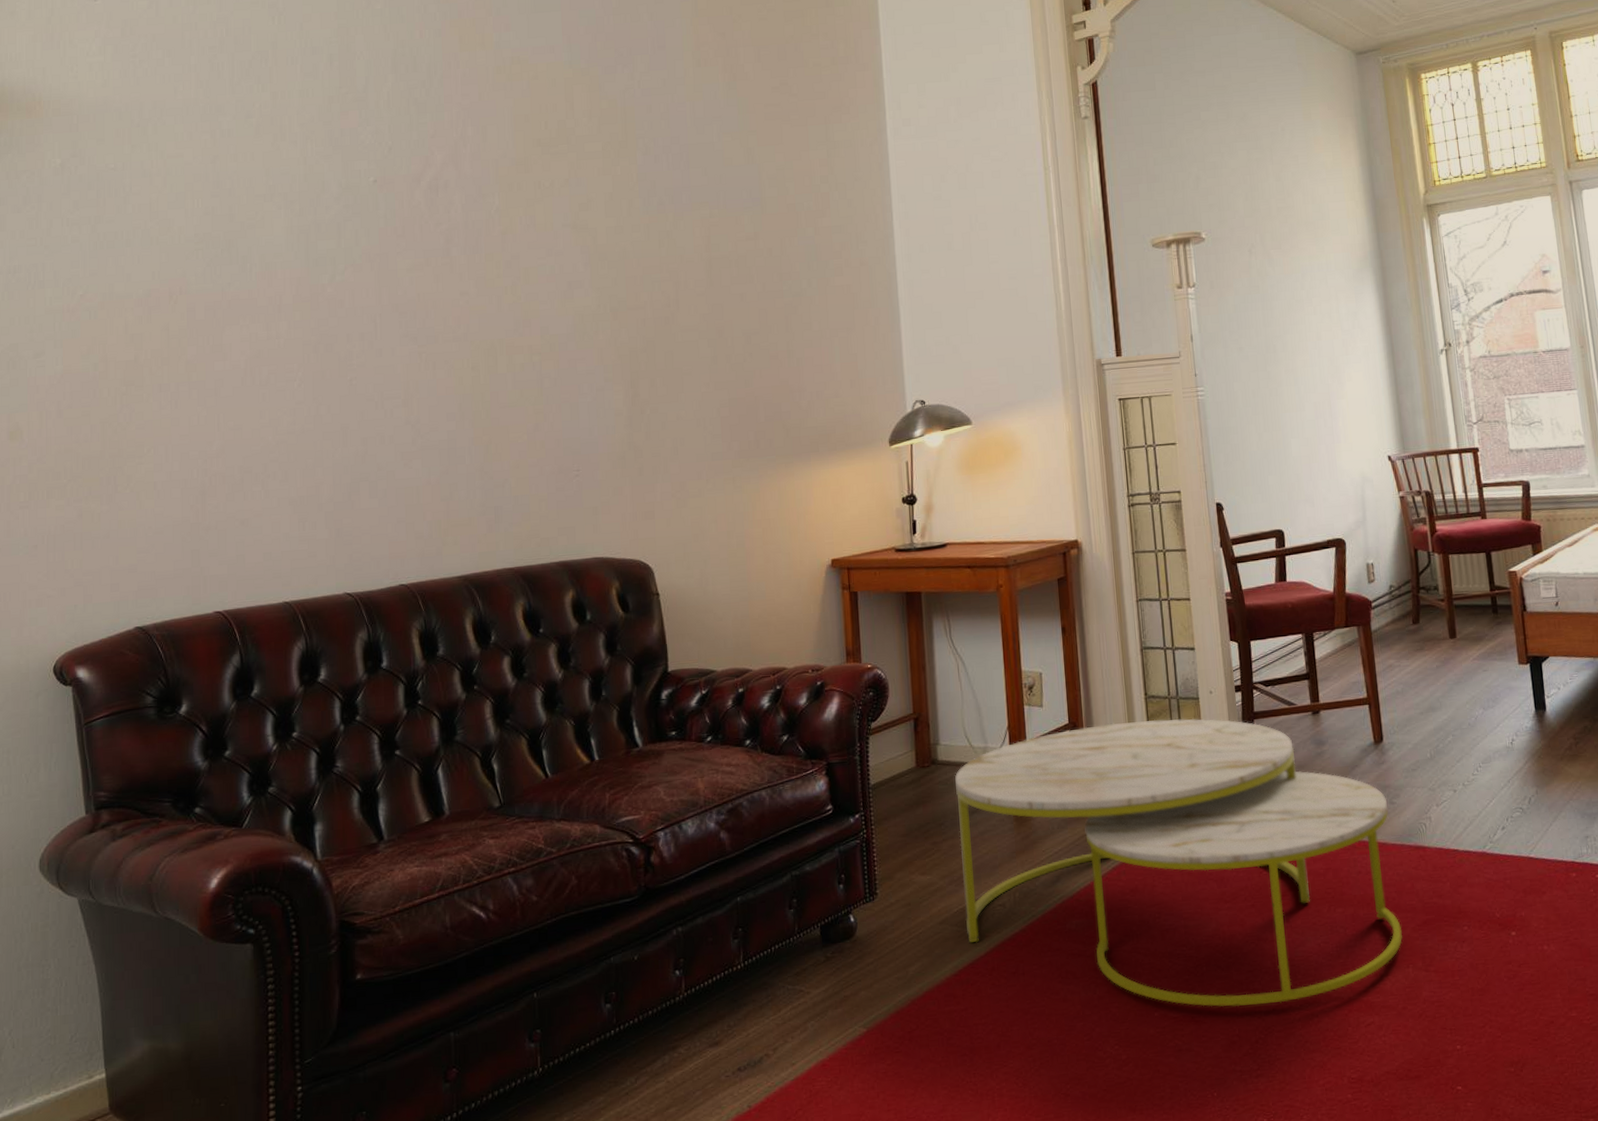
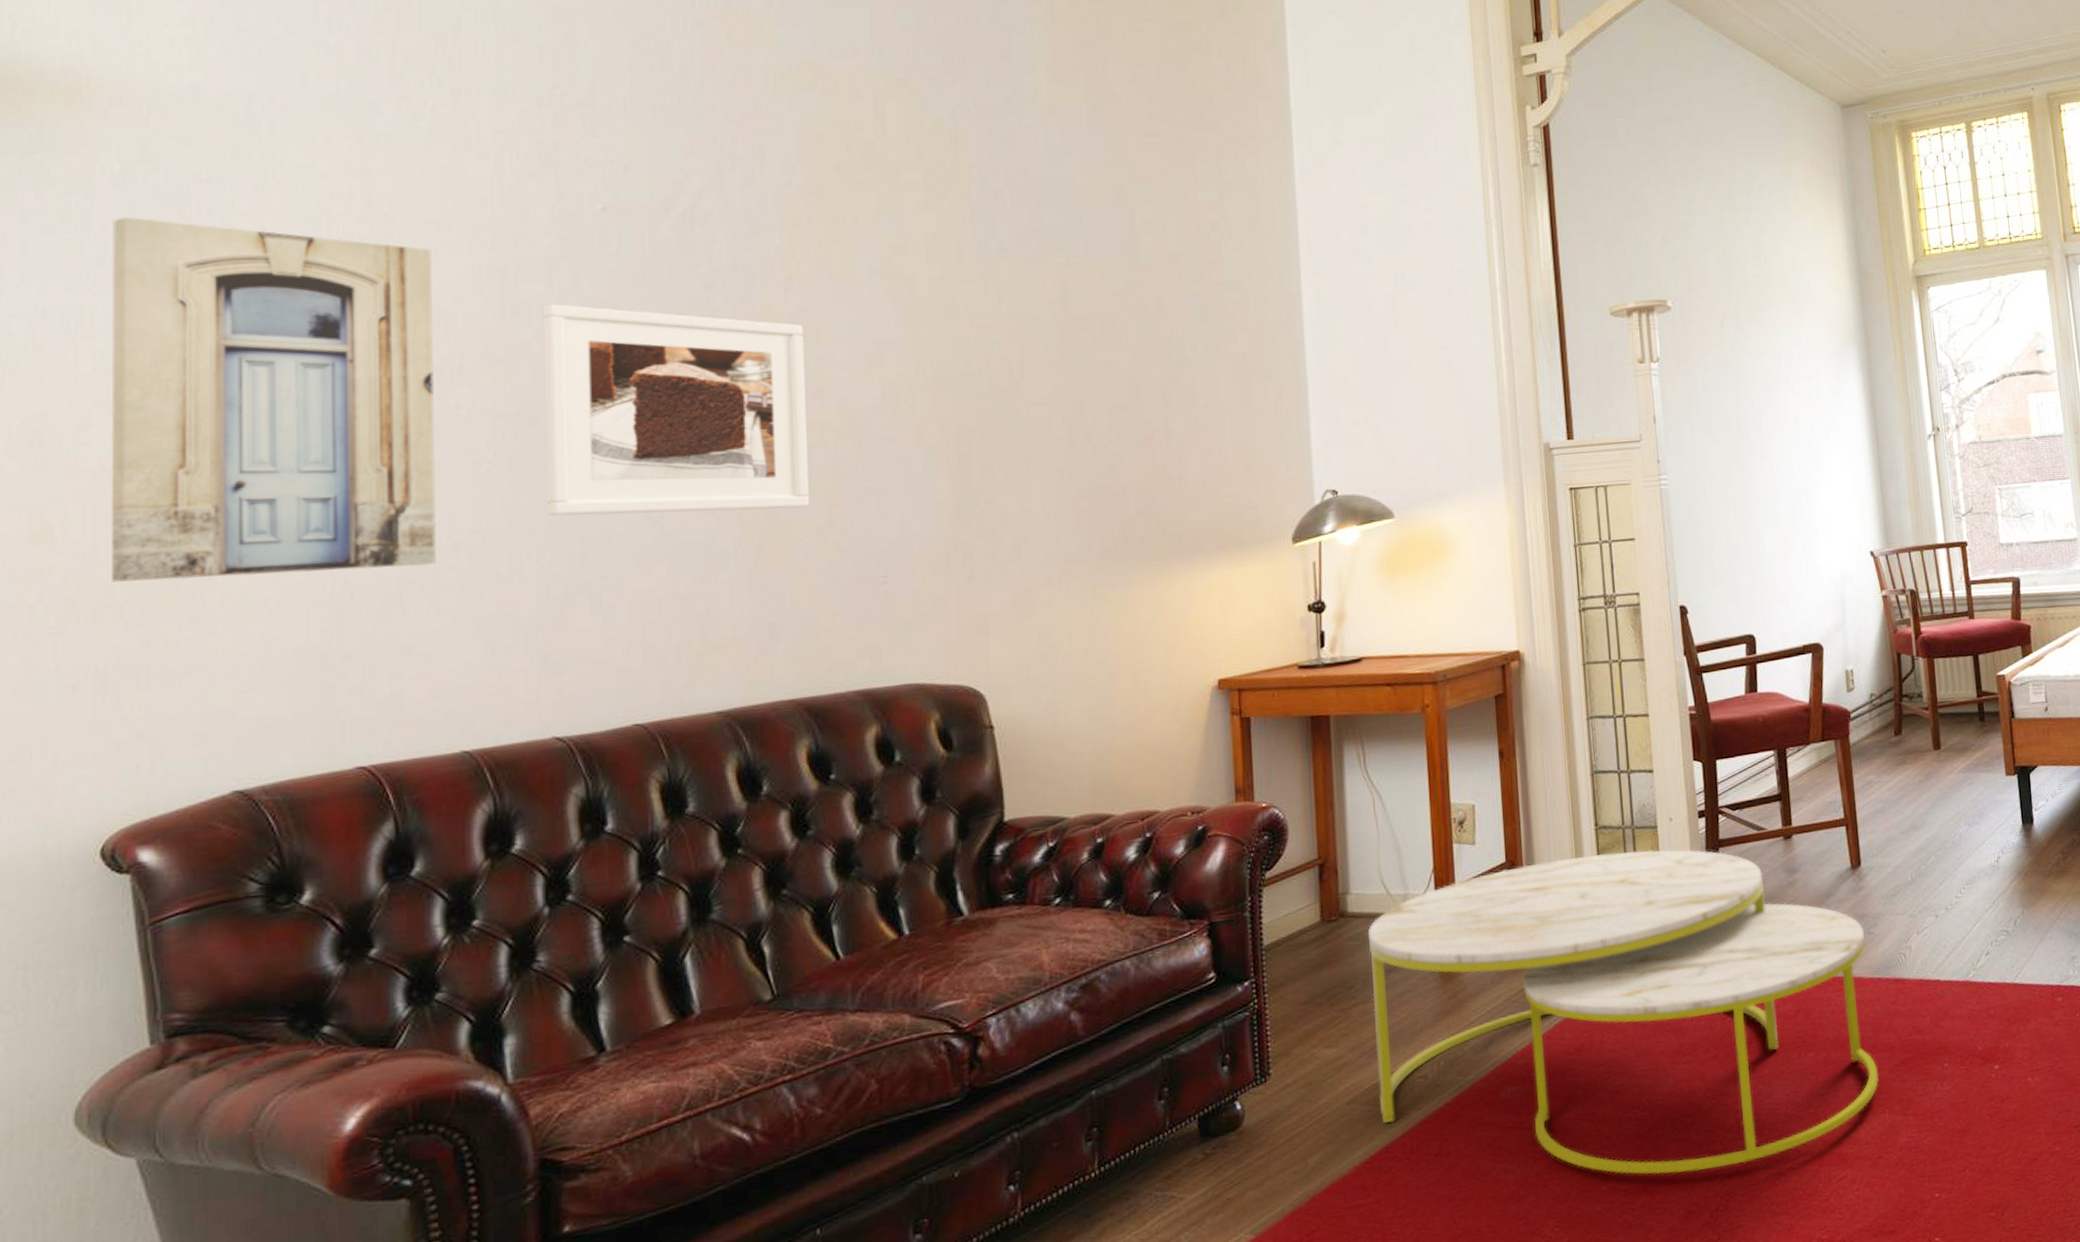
wall art: none [55,198,265,469] -> present [111,216,436,583]
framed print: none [334,256,522,421] -> present [543,304,809,517]

